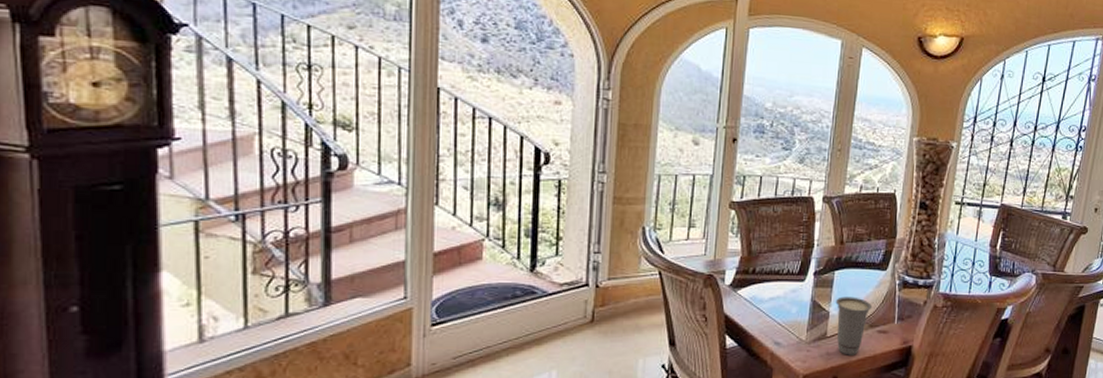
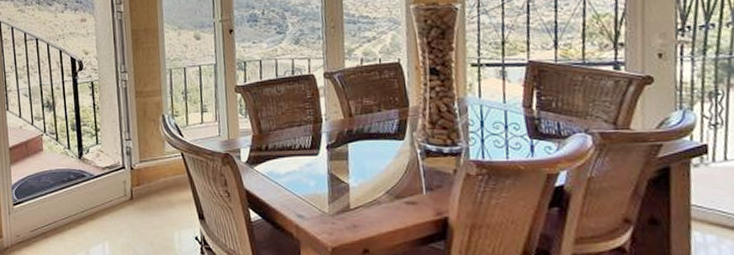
cup: present [835,297,872,355] -> none [354,168,394,228]

